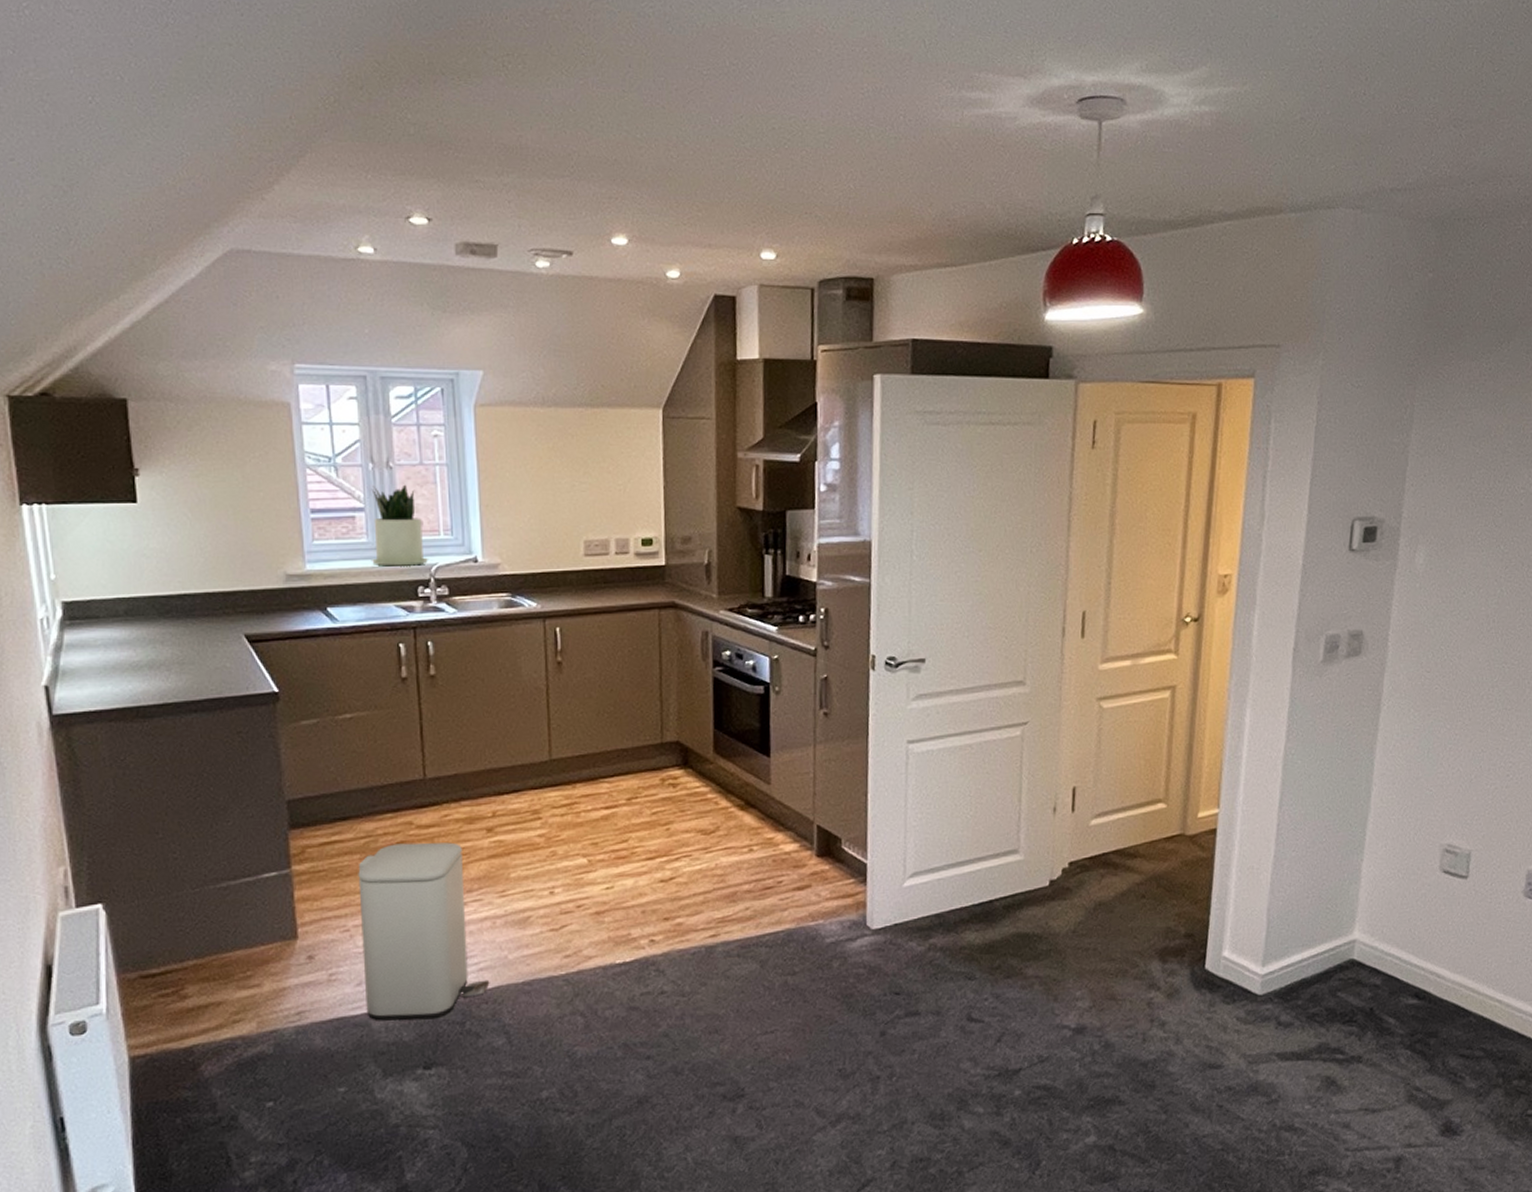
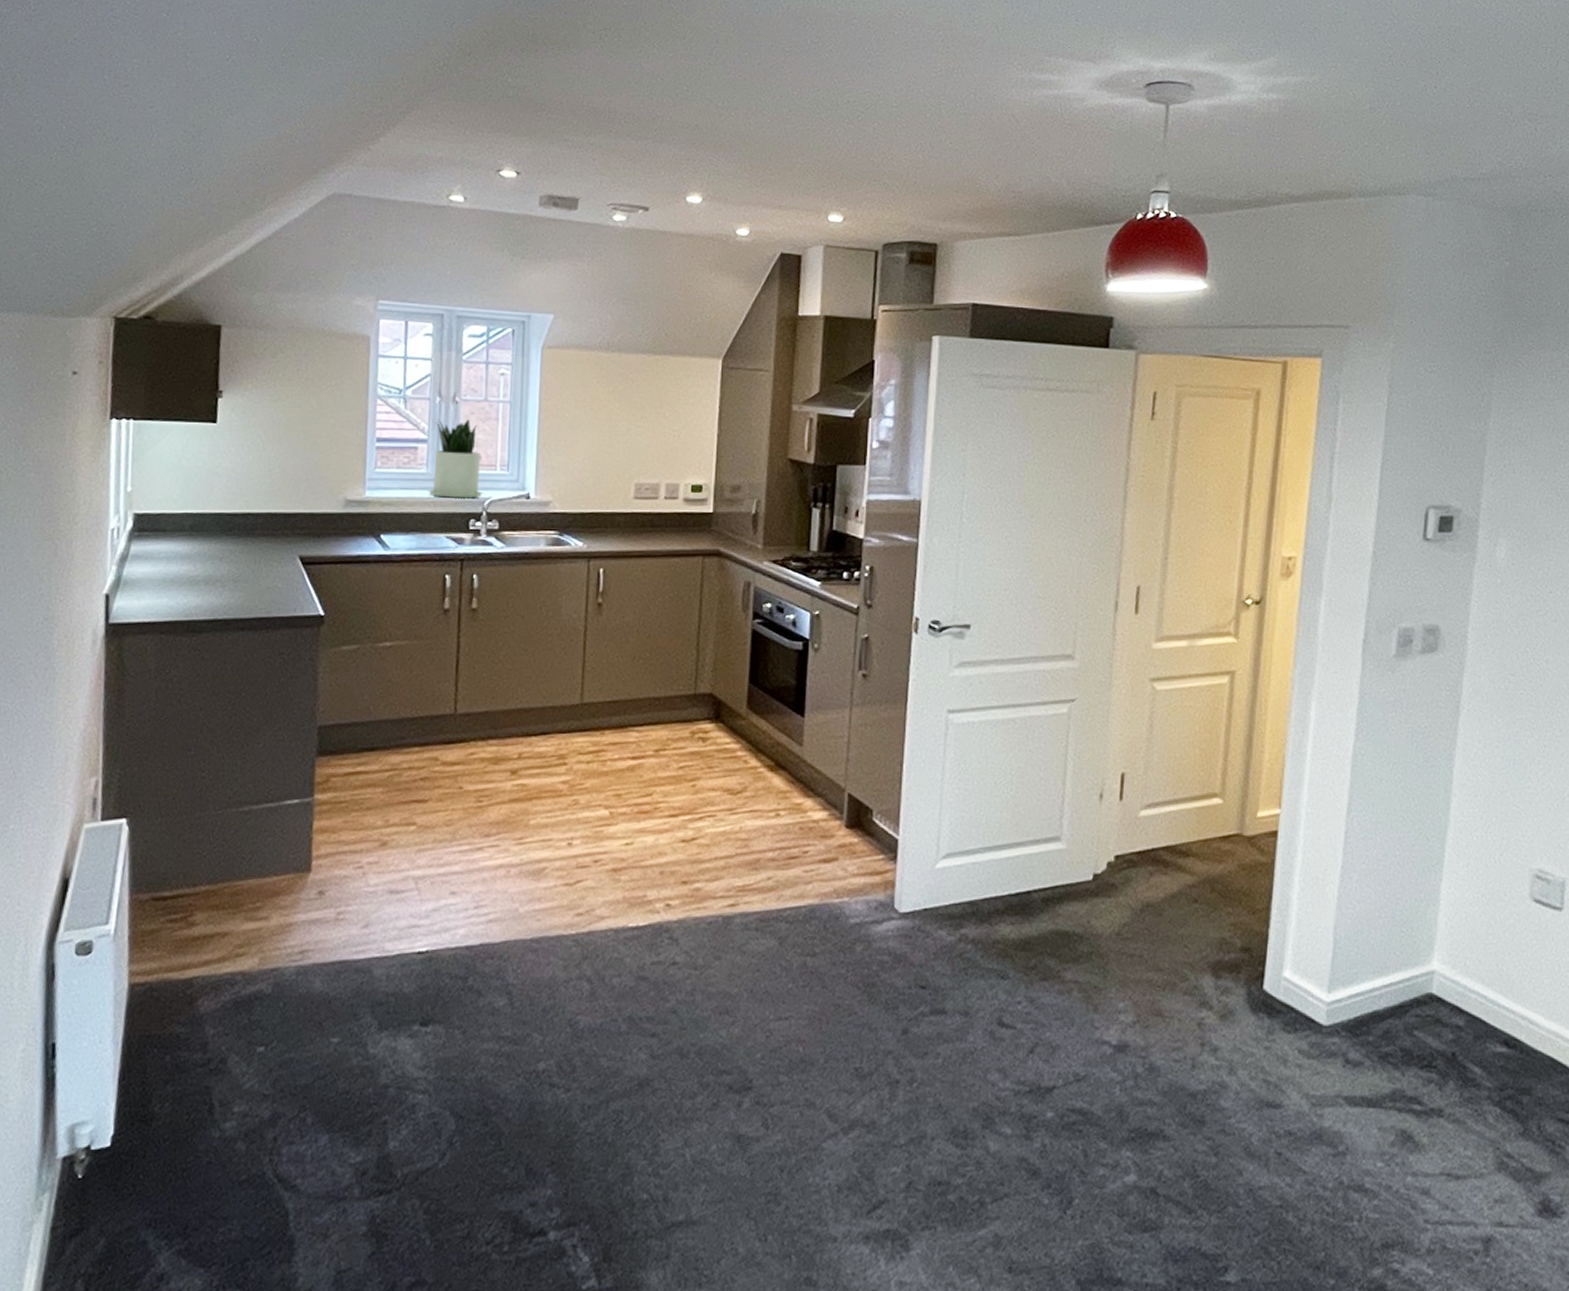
pedal bin: present [358,842,490,1021] -> none [370,779,498,971]

